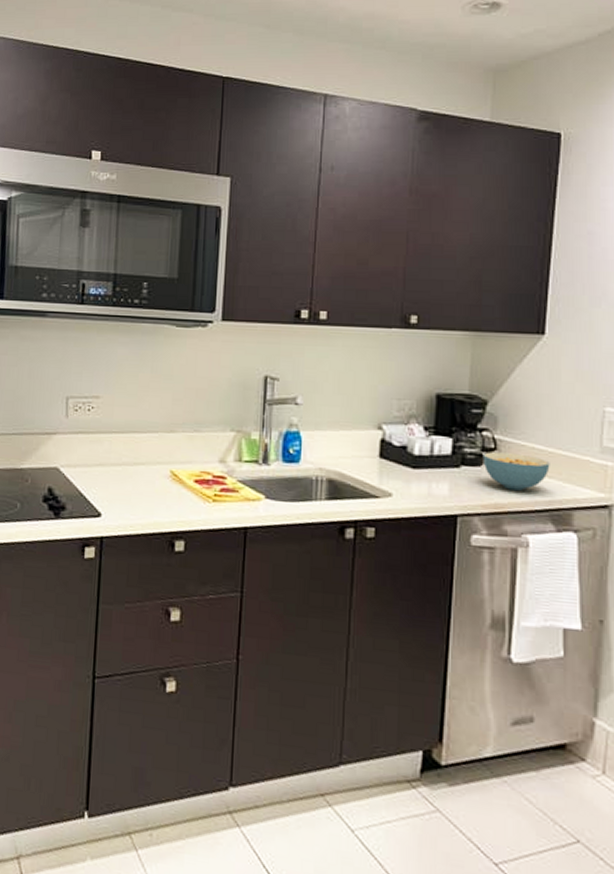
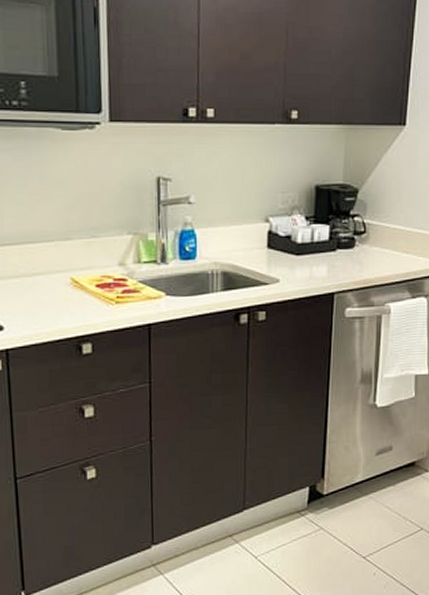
cereal bowl: present [483,452,550,491] -> none [354,235,408,267]

